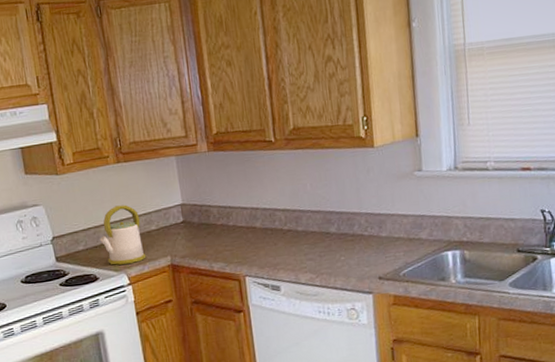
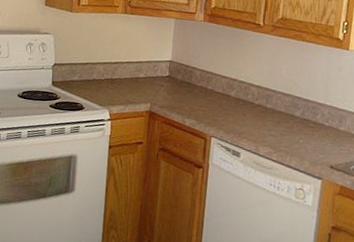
kettle: present [100,205,147,265] -> none [93,49,132,102]

